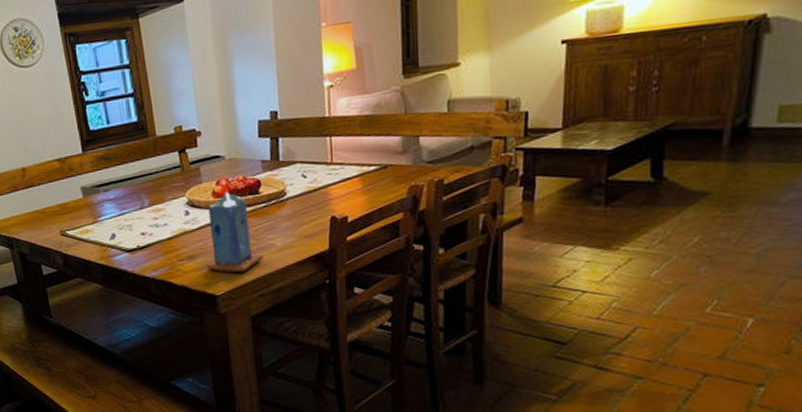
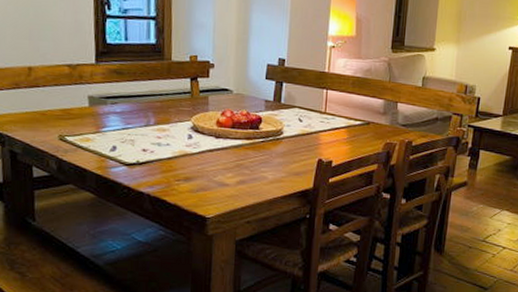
candle: present [207,192,264,273] -> none [202,123,255,199]

